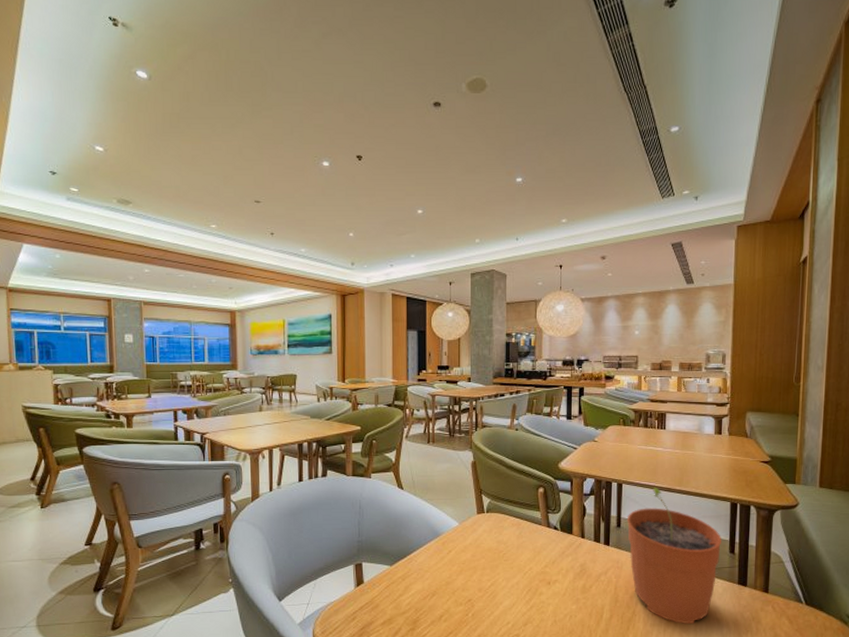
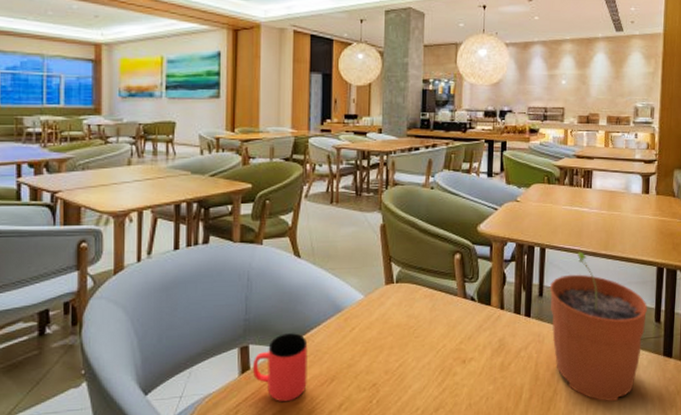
cup: none [365,554,412,612] -> present [252,333,308,402]

